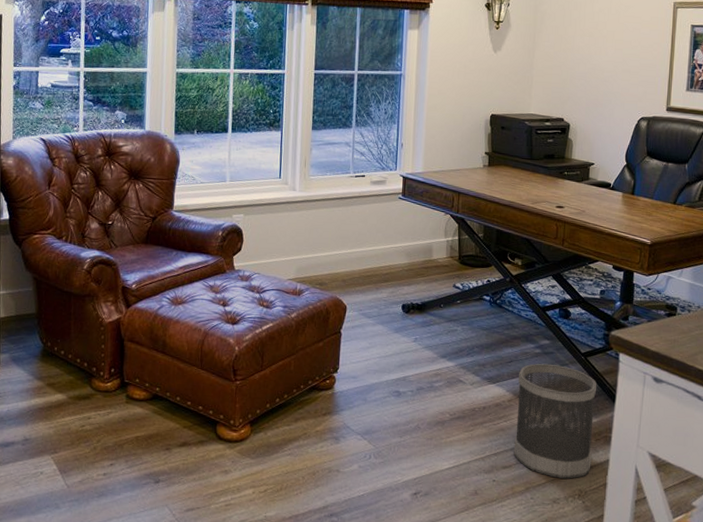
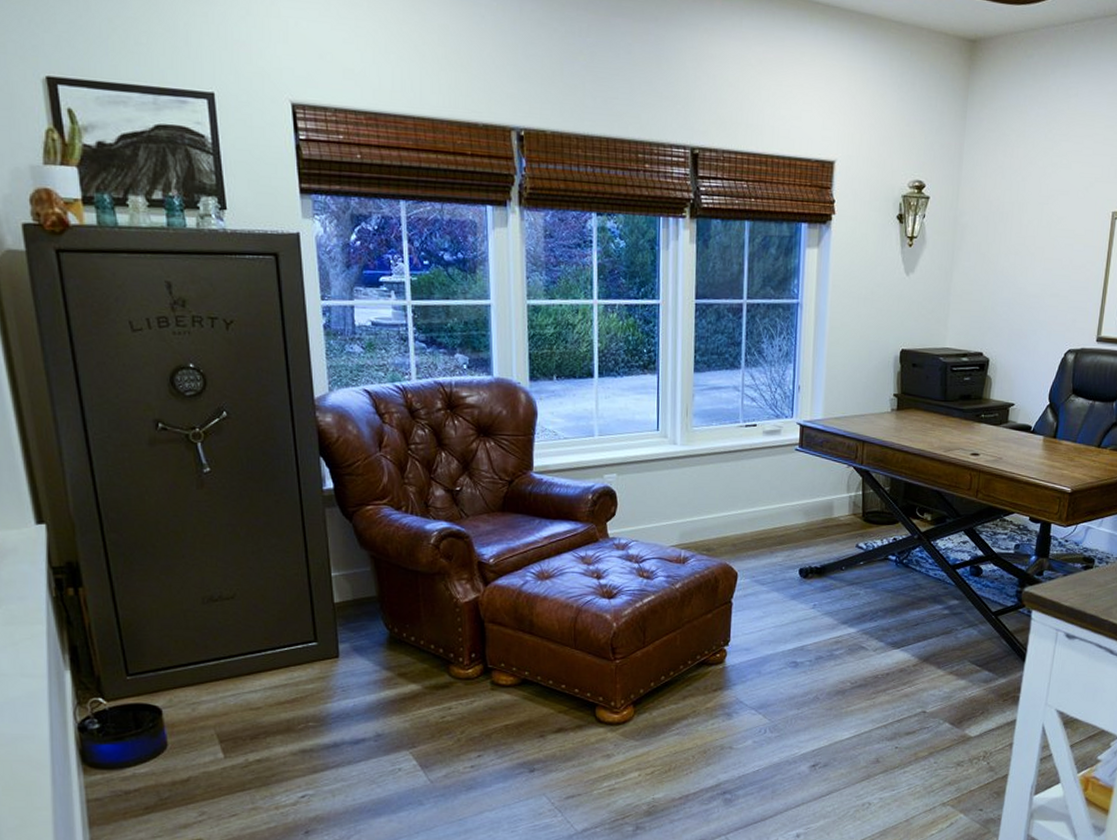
wastebasket: present [514,363,597,479] -> none [917,624,1007,741]

